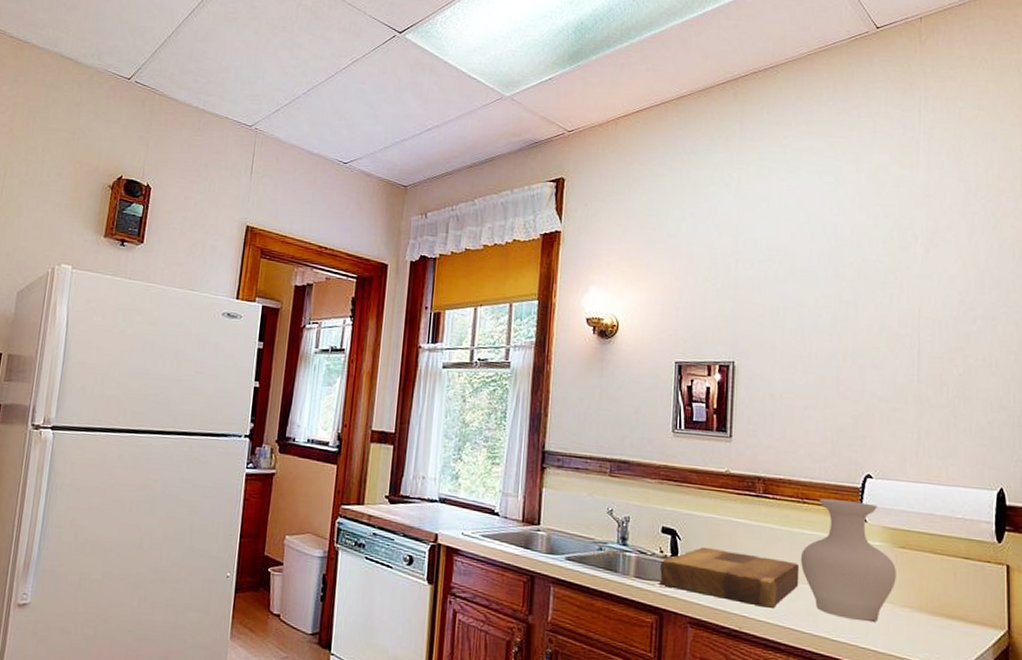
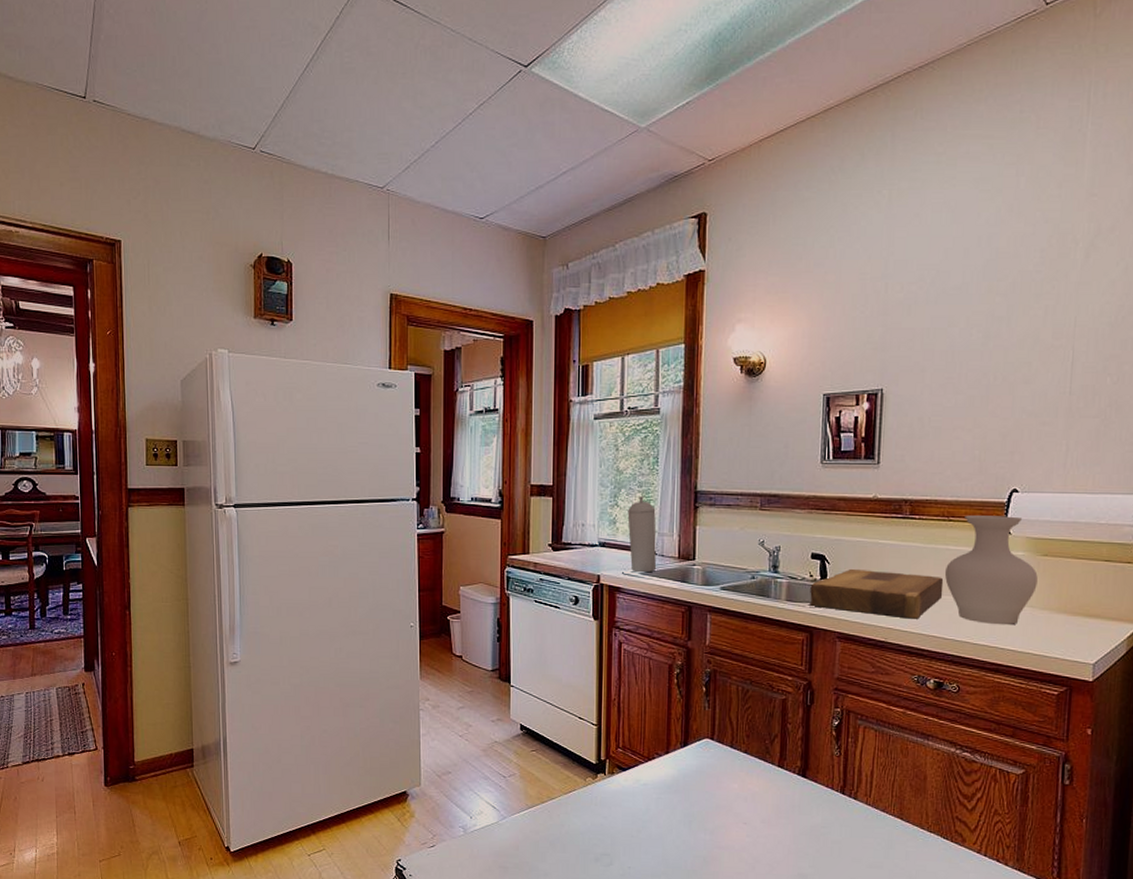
canister: none [471,452,501,536] -> present [627,496,657,573]

